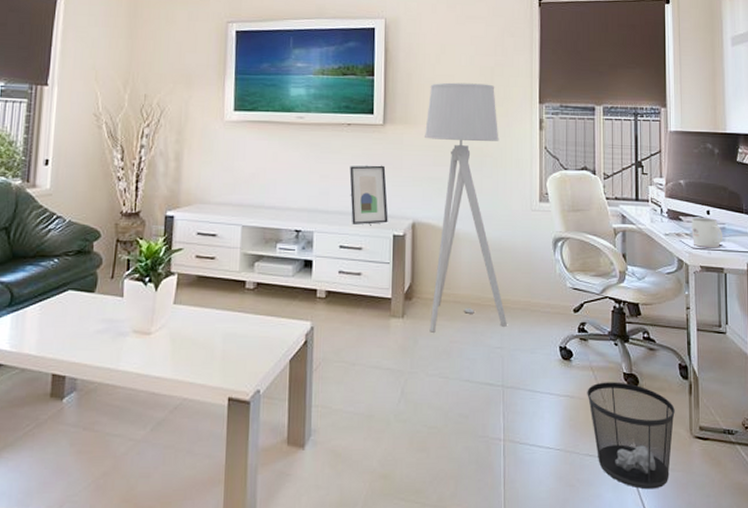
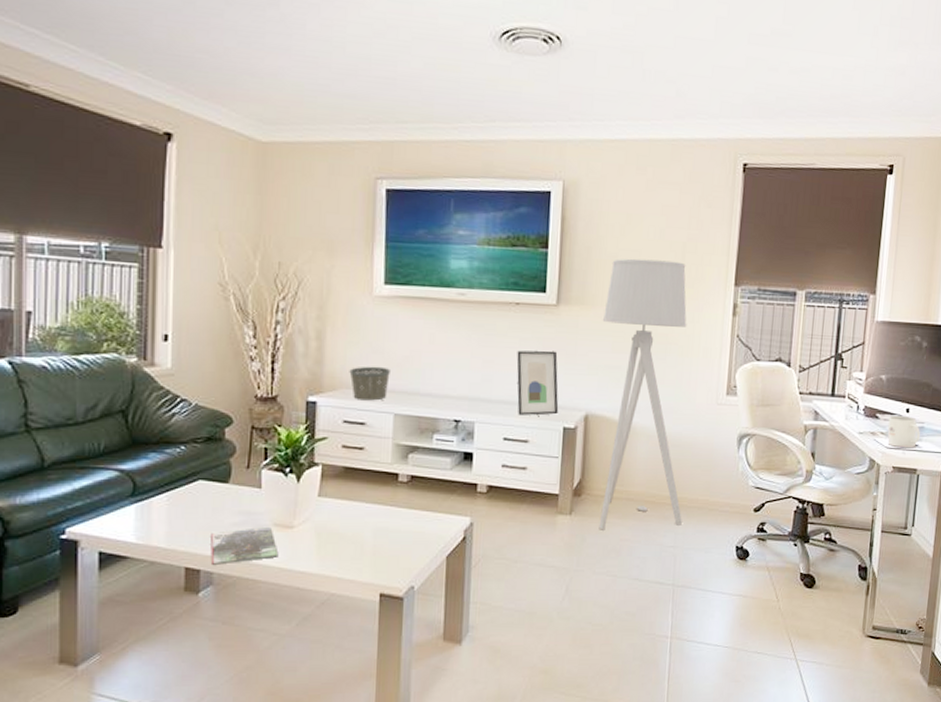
magazine: none [76,334,137,371] -> present [211,527,279,565]
basket: none [203,183,239,214] -> present [349,366,390,401]
waste bin: present [587,382,675,490] -> none [760,582,850,685]

